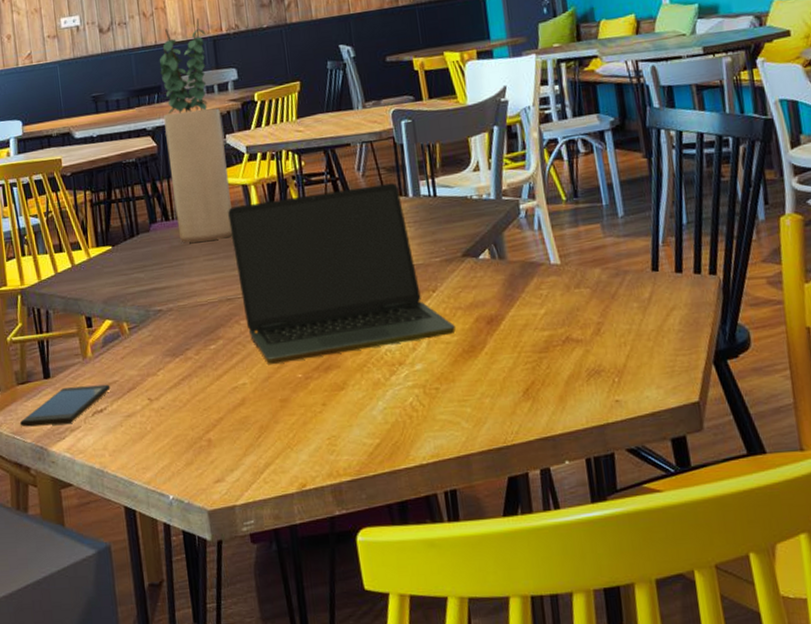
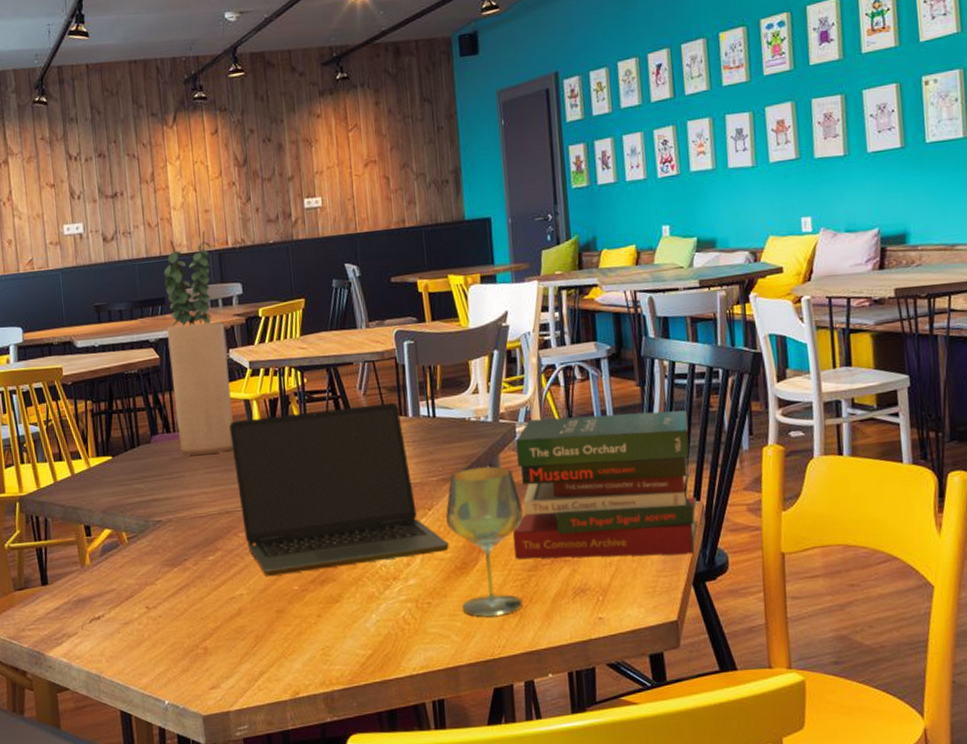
smartphone: present [20,384,111,427] -> none [17,592,109,633]
wine glass: none [451,245,535,402] -> present [446,466,524,617]
books: none [519,181,716,341] -> present [512,410,699,560]

